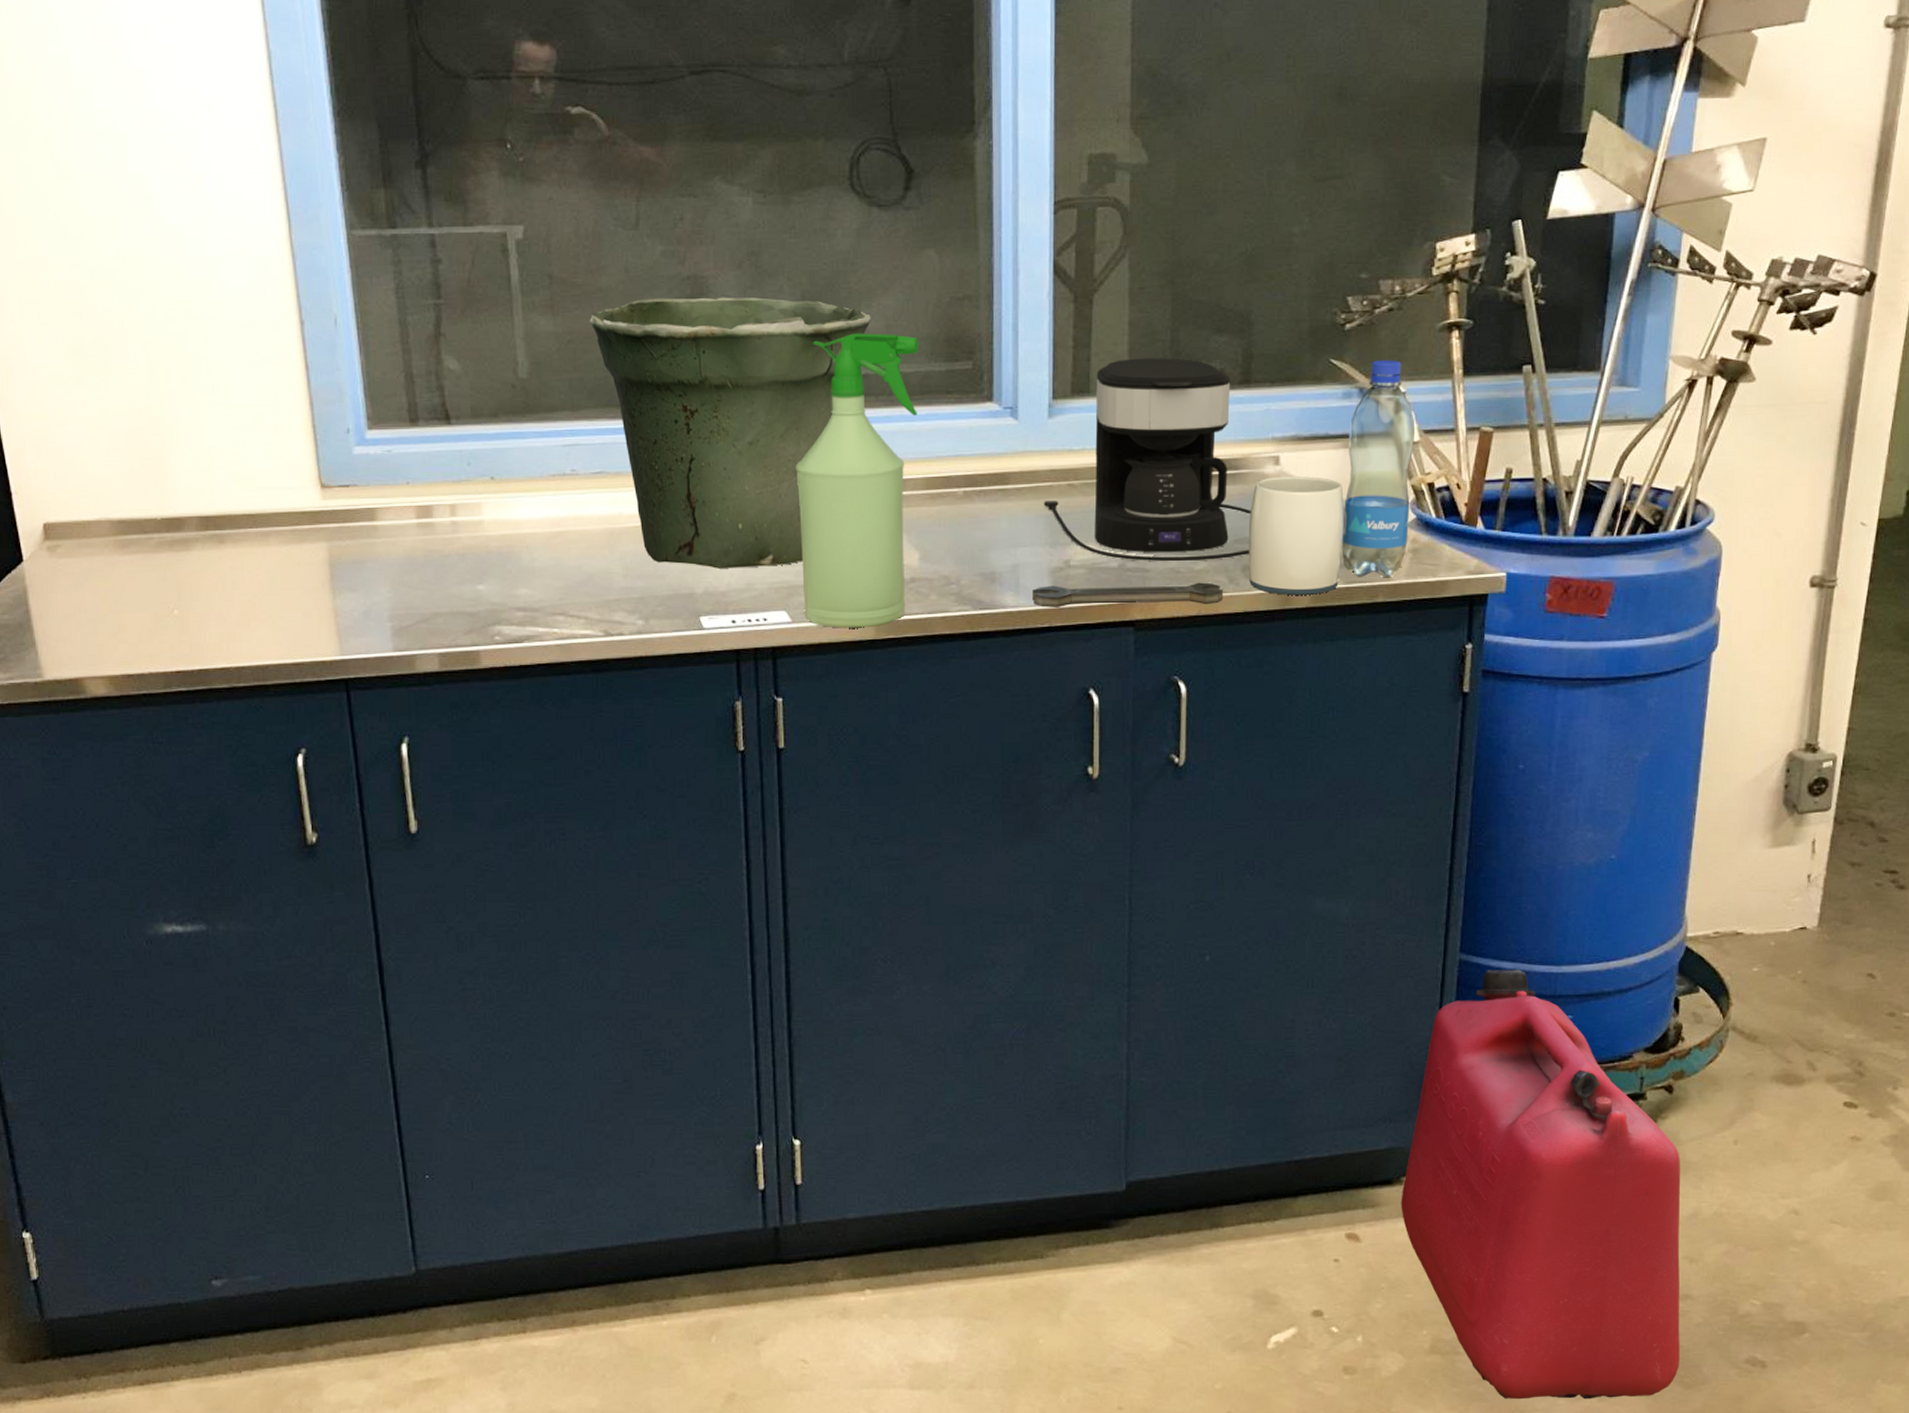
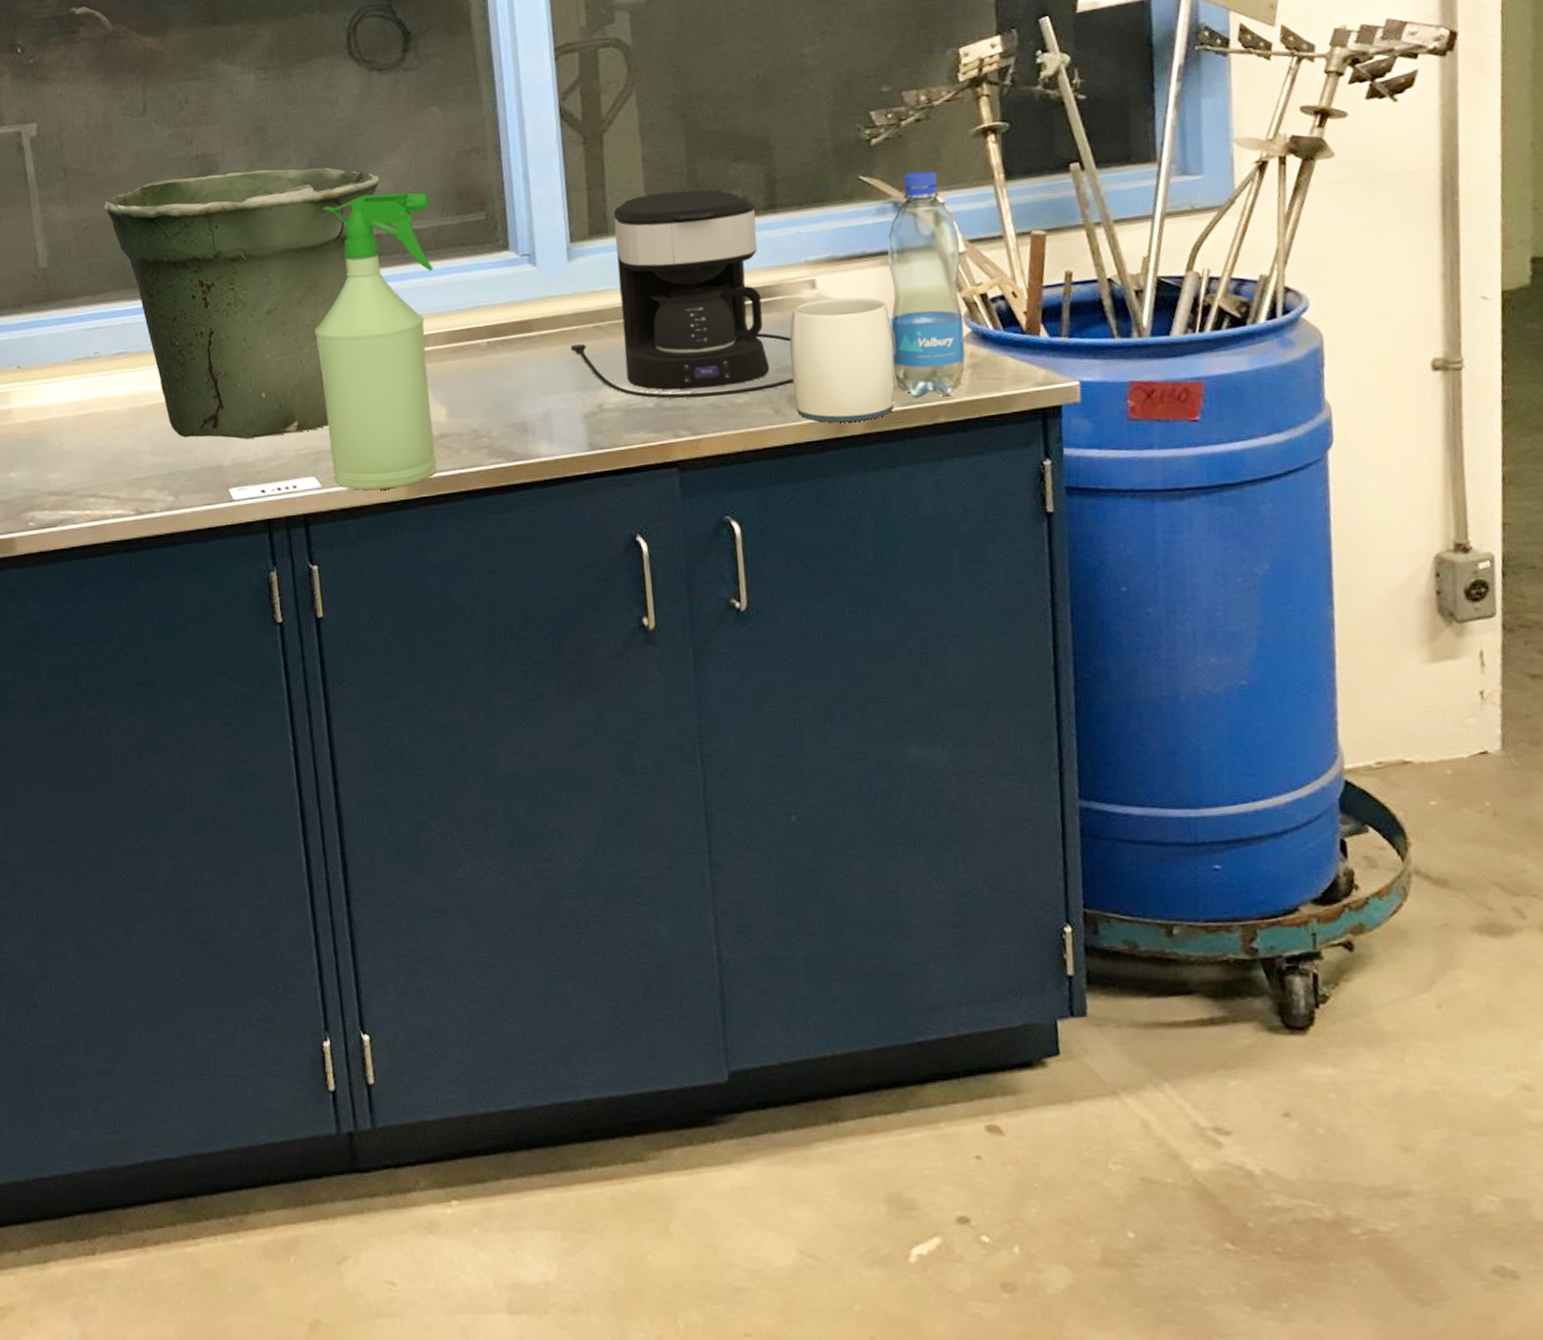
wrench: present [1032,582,1224,609] -> none [567,415,771,455]
fuel can: present [1401,969,1681,1400] -> none [1045,815,1410,1321]

